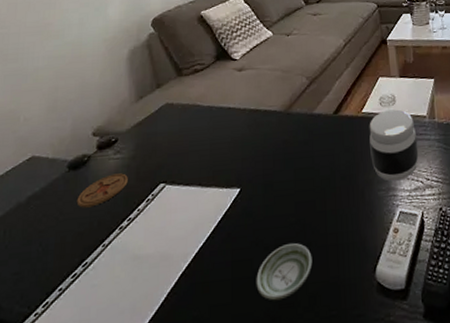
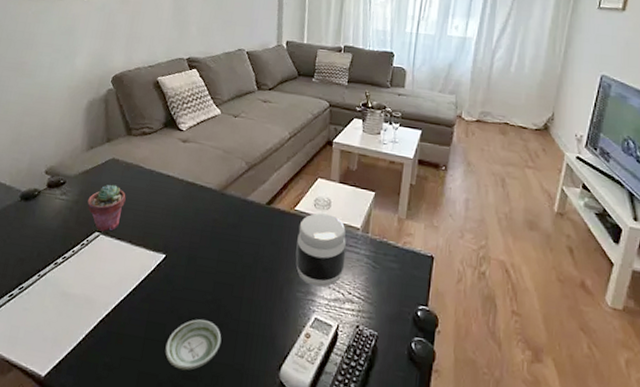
coaster: present [76,173,128,208] -> none [23,212,69,238]
potted succulent: none [146,130,187,182] -> present [87,184,126,232]

